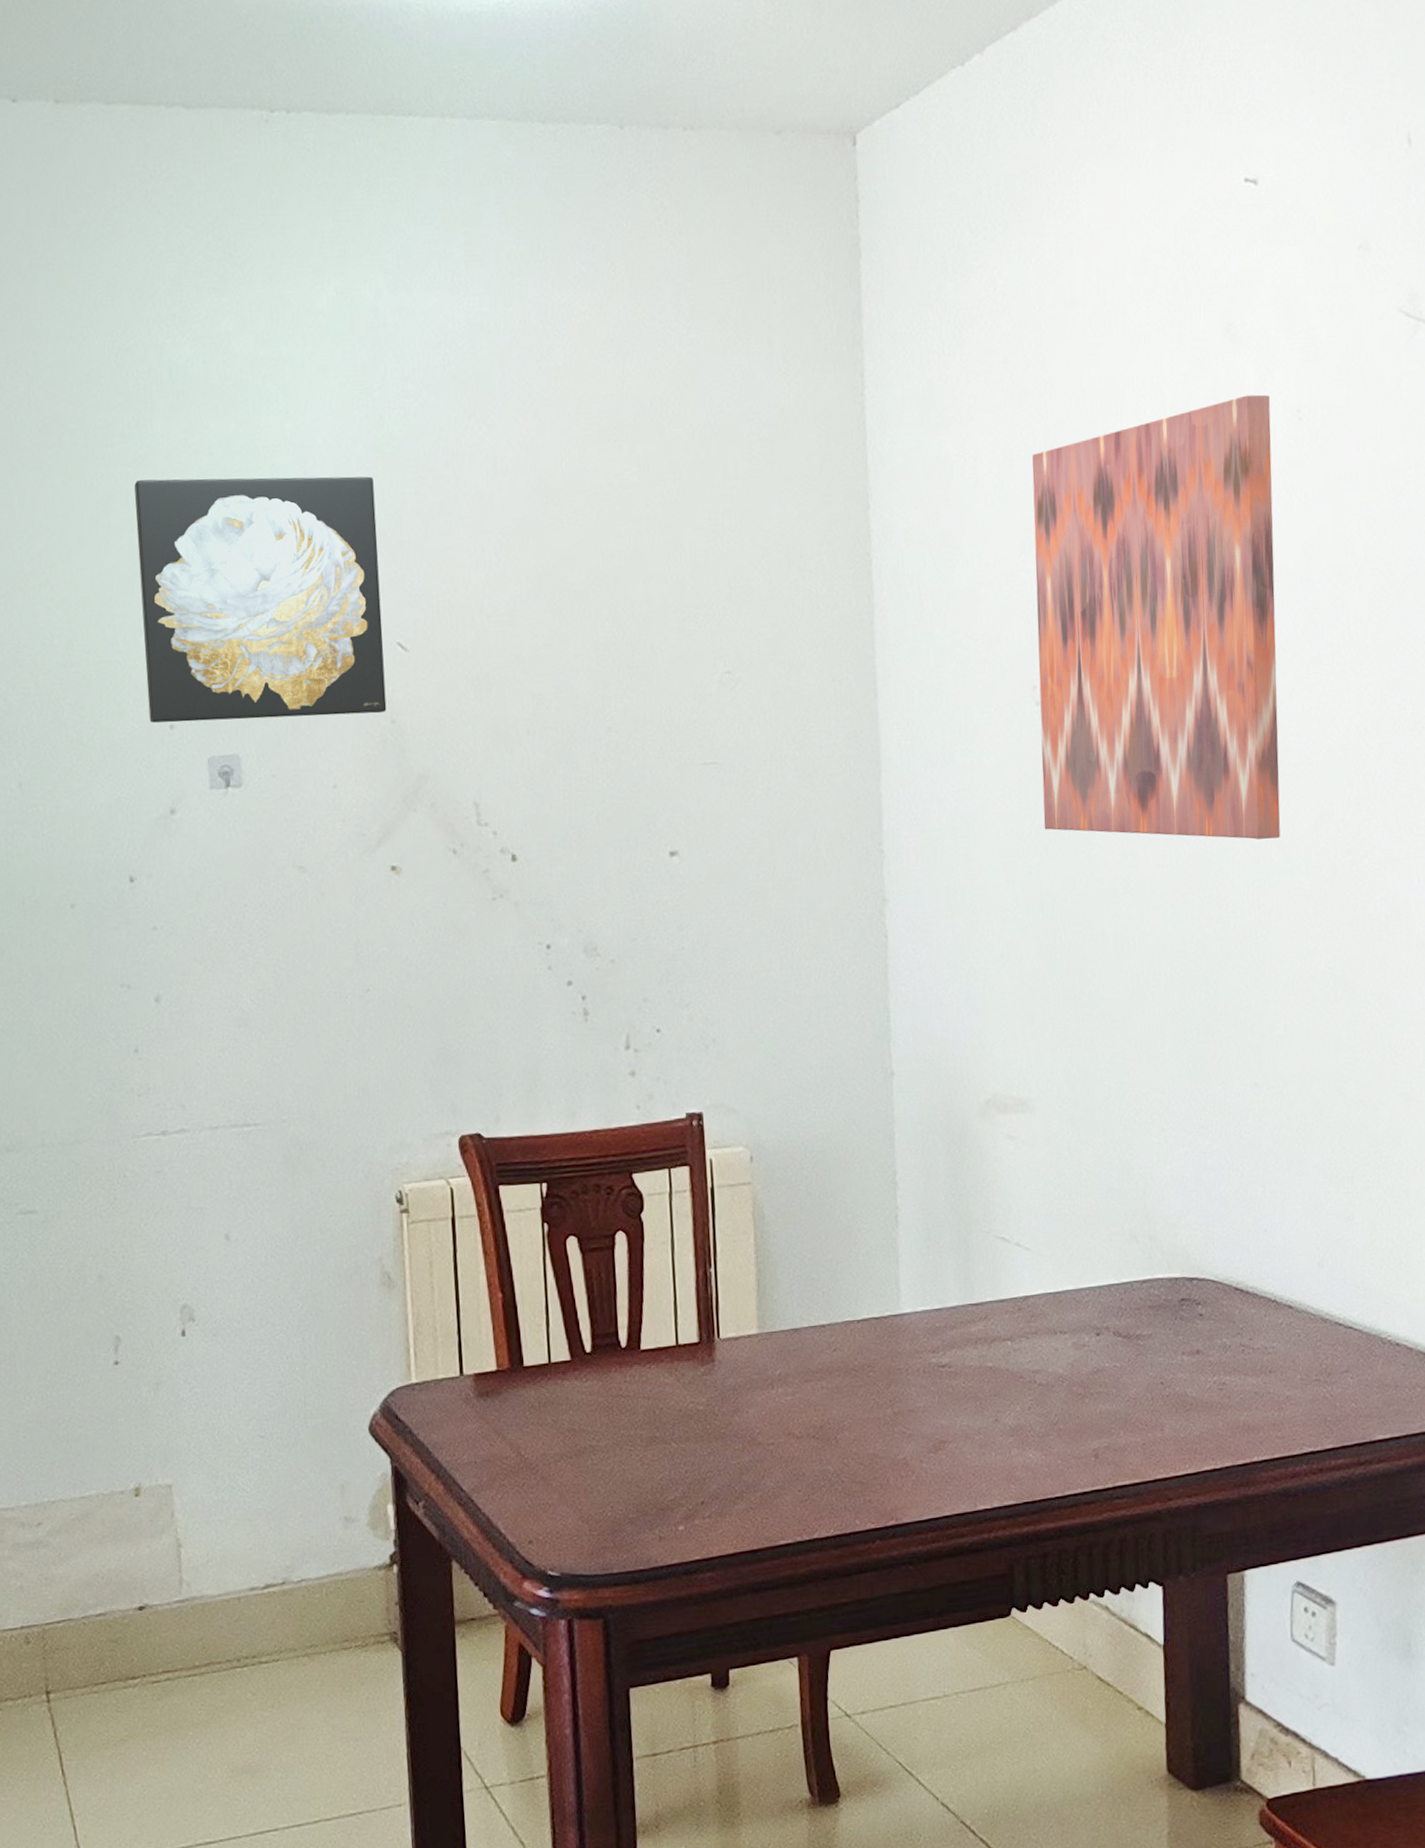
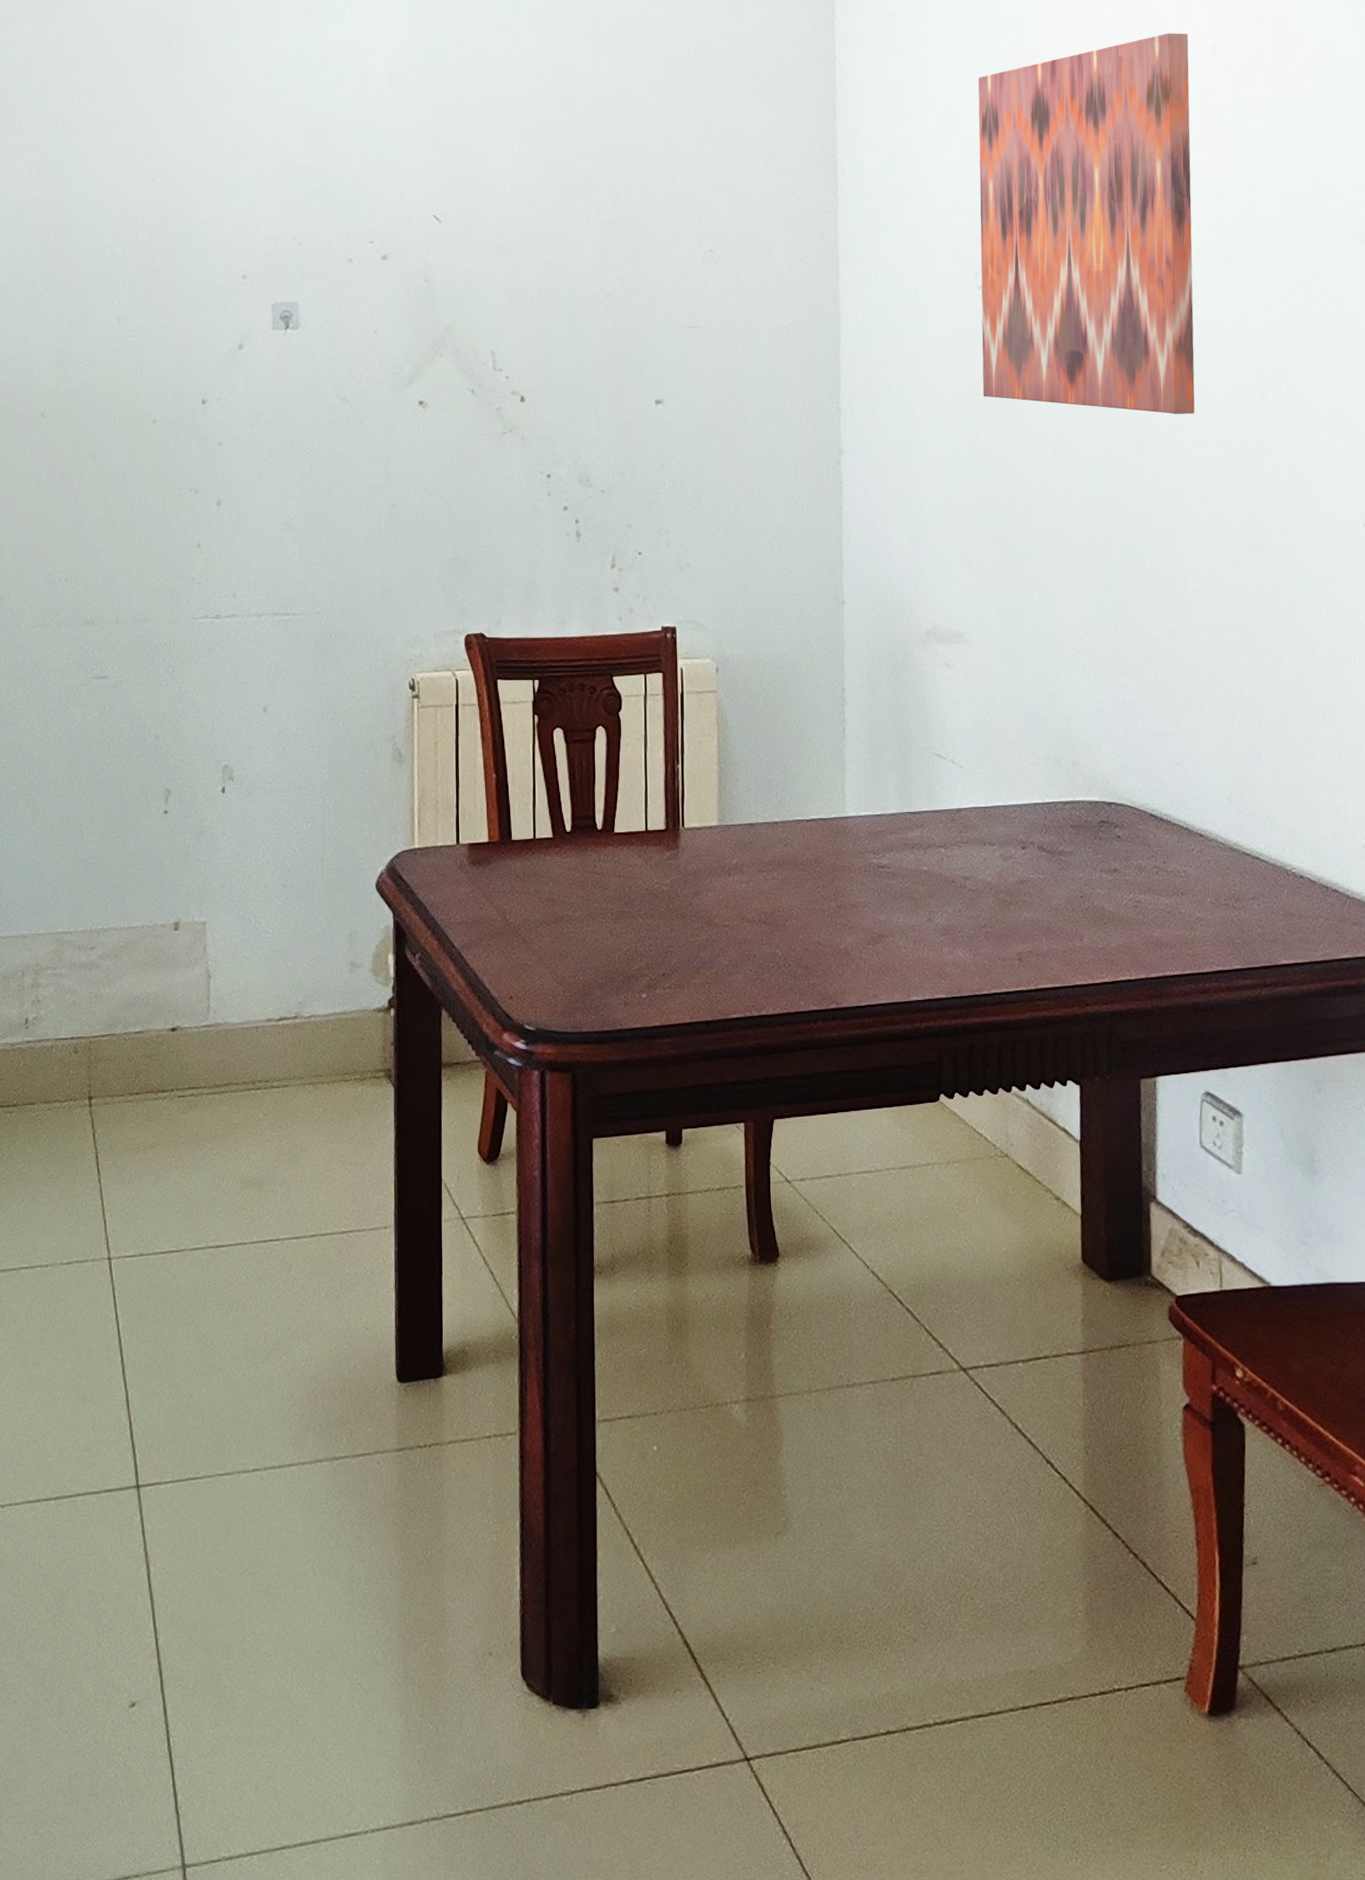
wall art: present [134,476,387,723] -> none [225,75,422,274]

